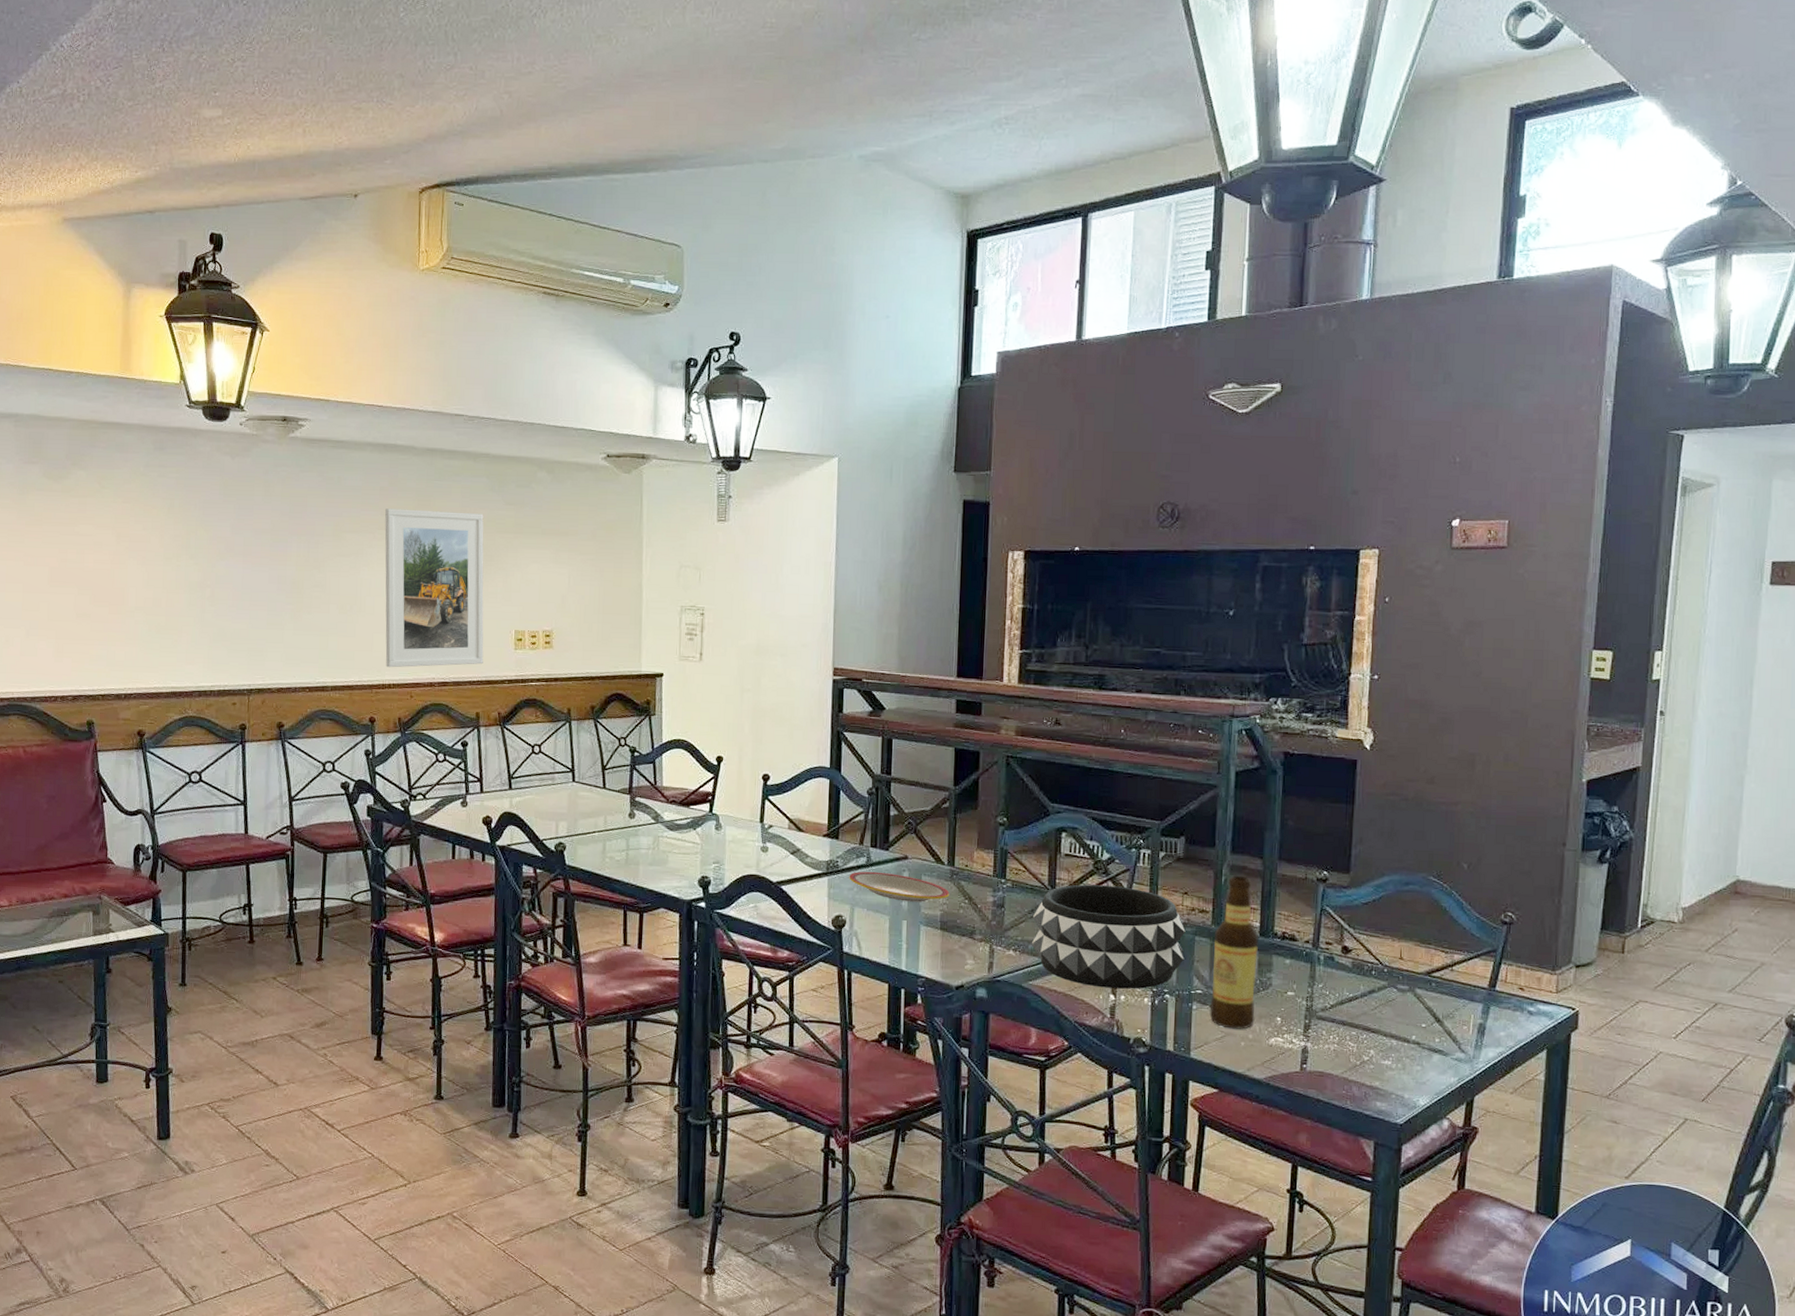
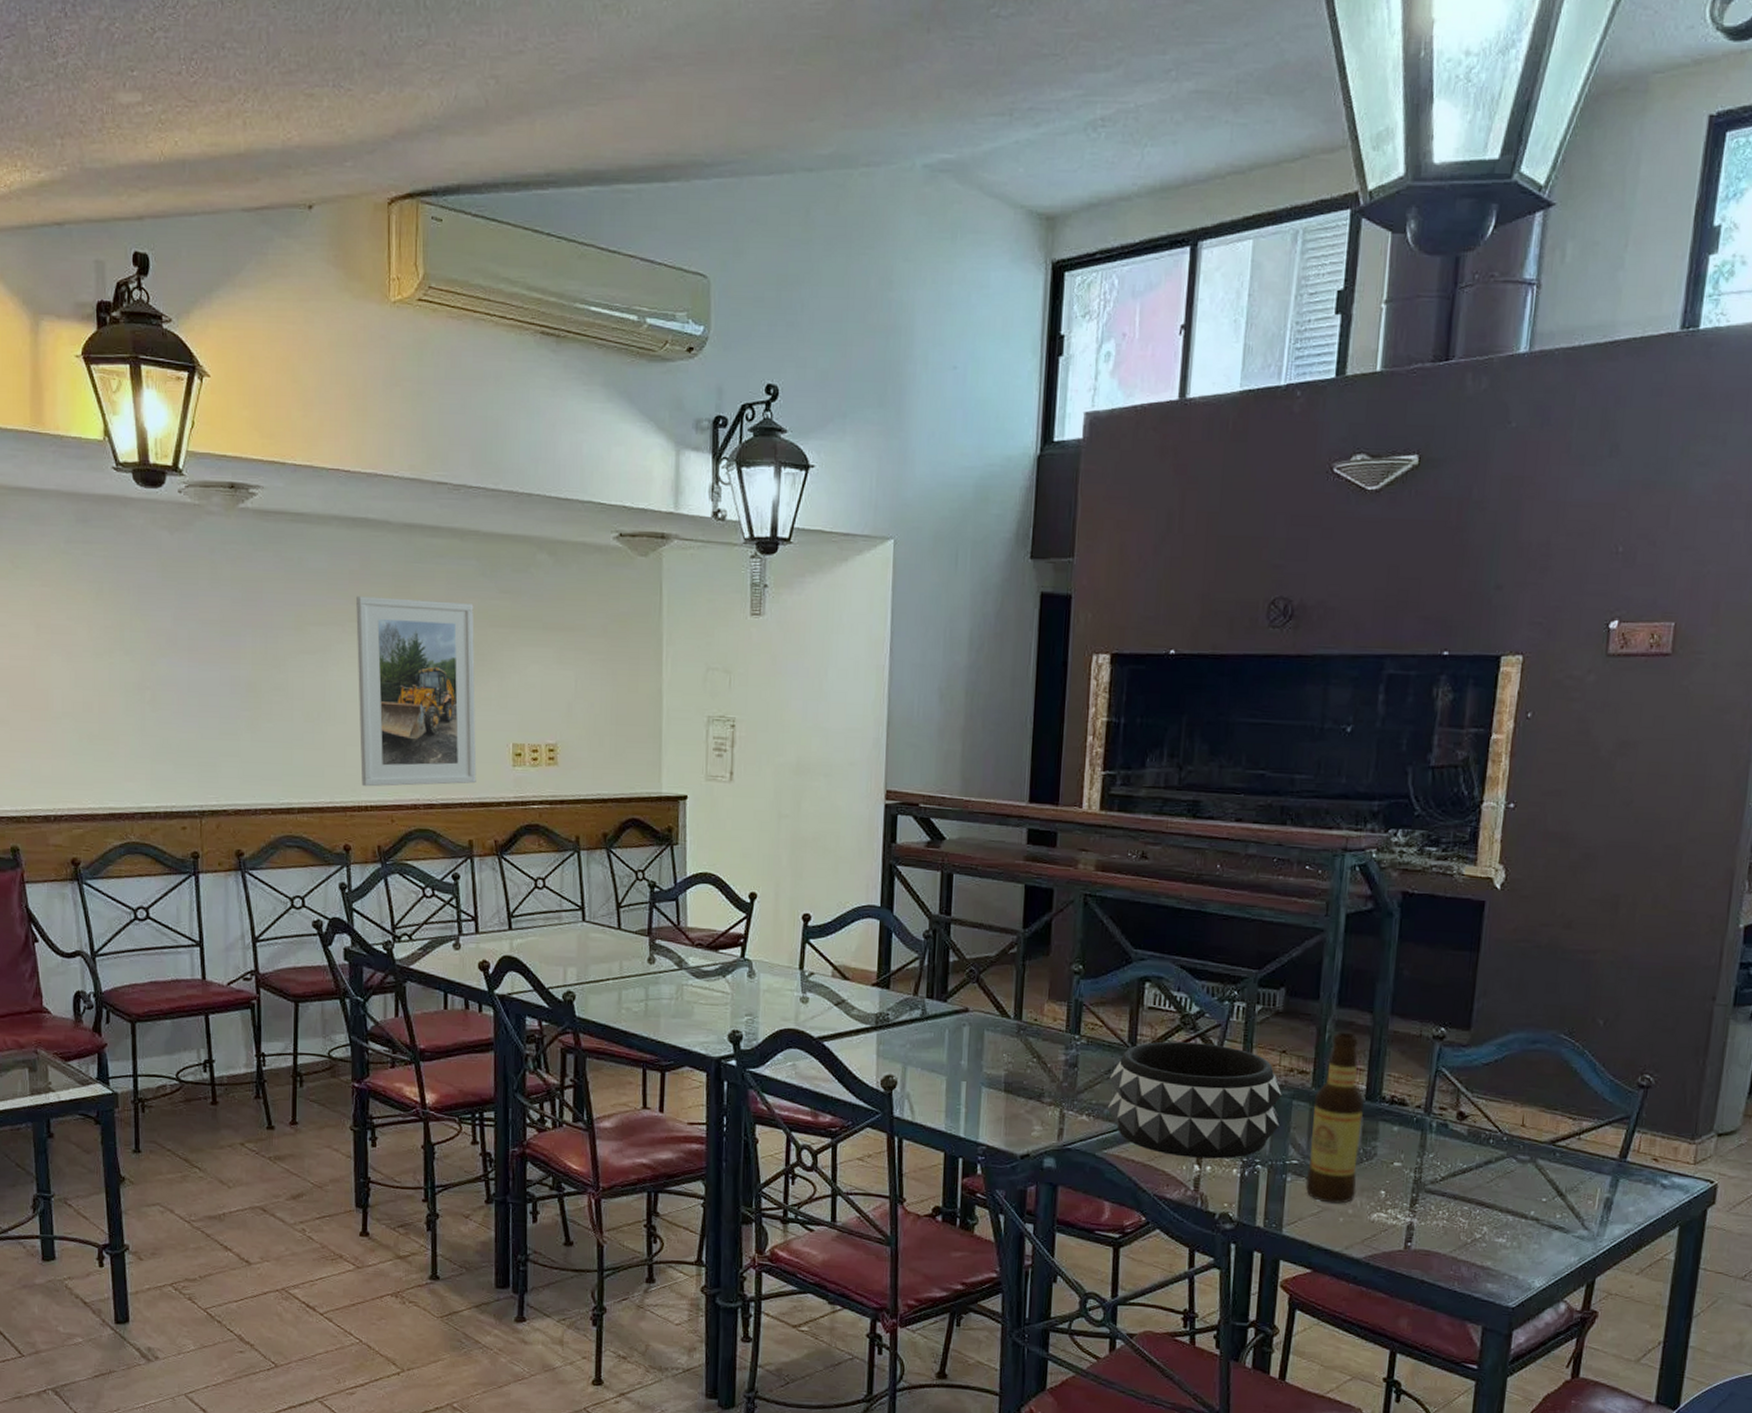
plate: present [849,871,950,902] -> none [901,1025,1016,1061]

